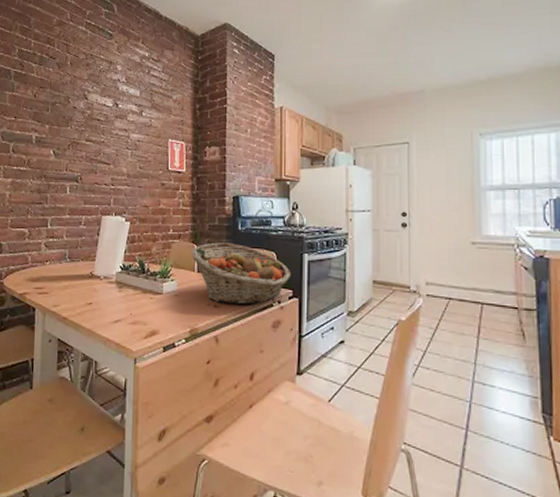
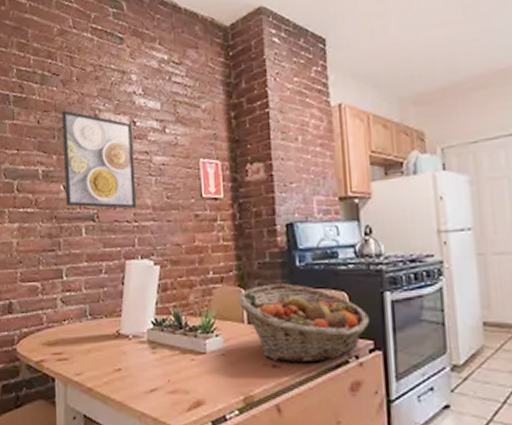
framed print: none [54,88,115,175] -> present [62,110,137,209]

